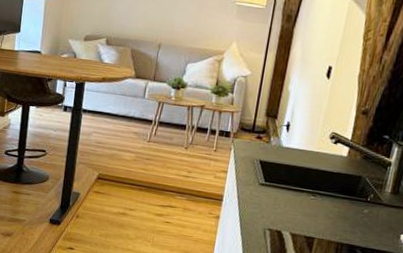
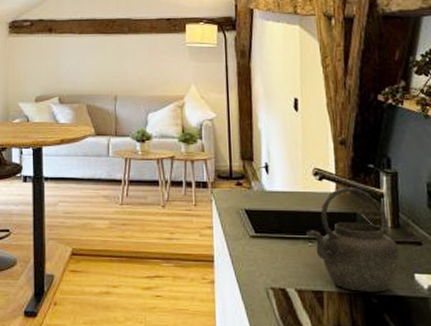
kettle: none [311,152,393,246] -> present [306,187,400,292]

